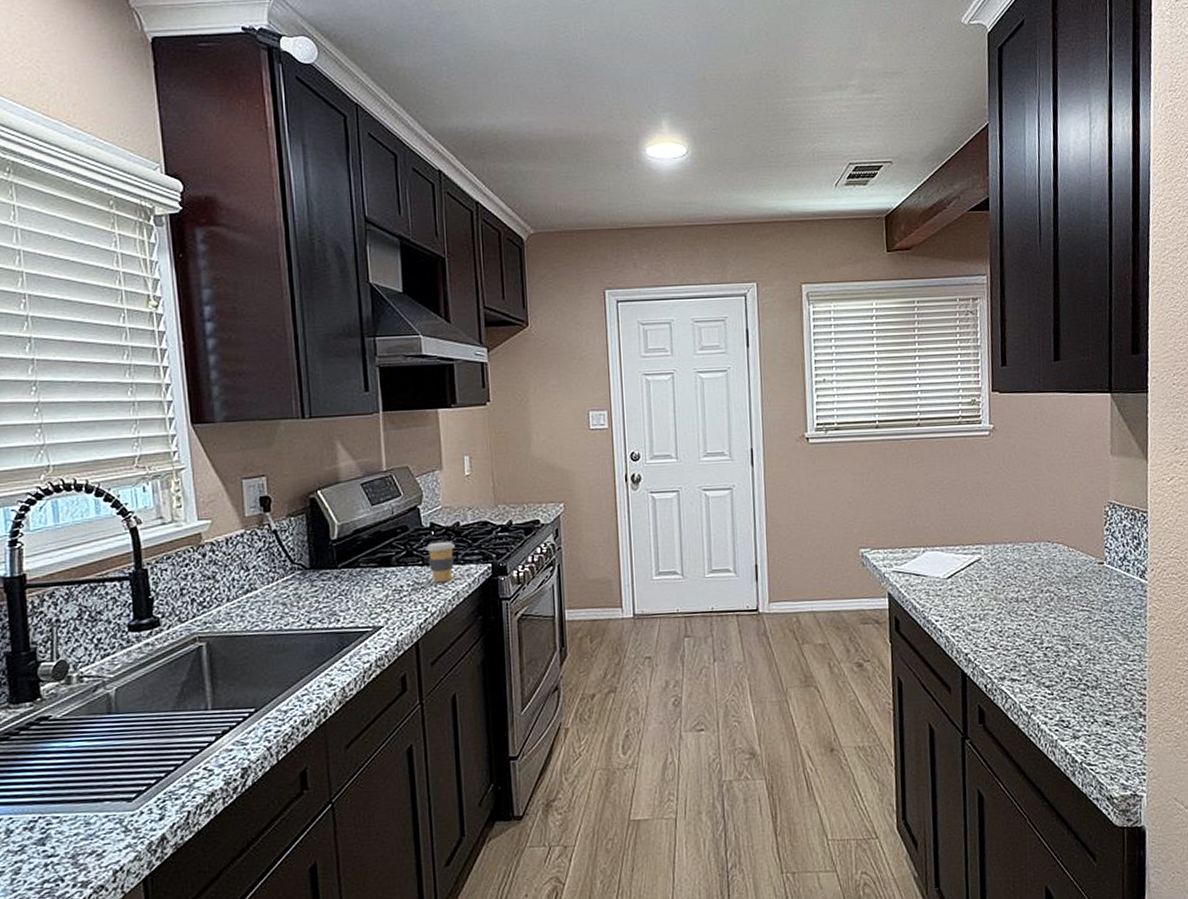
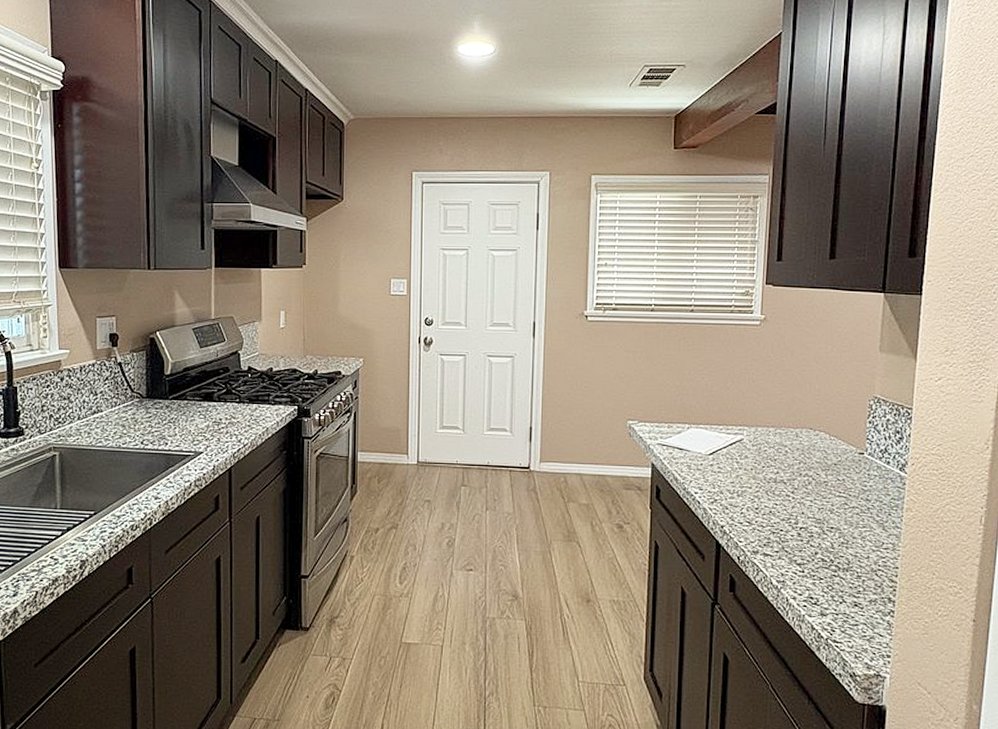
coffee cup: present [426,541,455,583] -> none [243,383,267,419]

